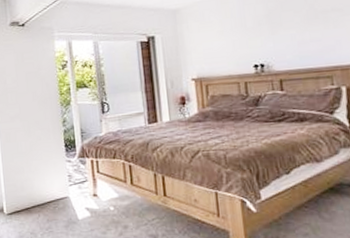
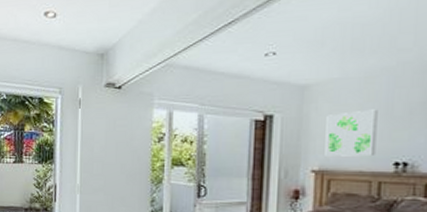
wall art: none [196,23,239,66] -> present [325,109,378,157]

